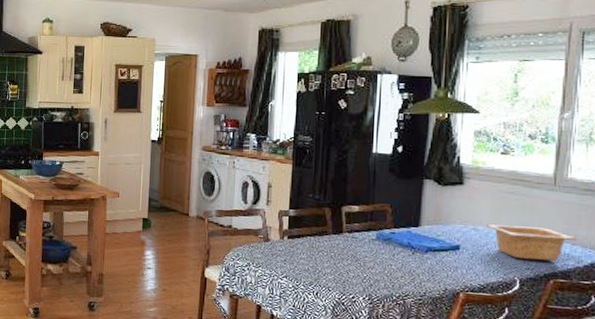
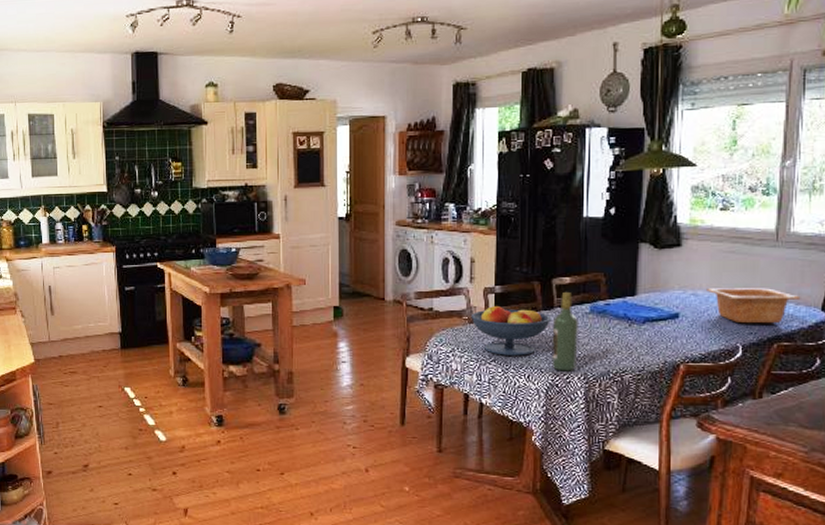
fruit bowl: none [266,227,339,275] -> present [470,305,551,356]
wine bottle: none [339,218,365,292] -> present [552,291,578,371]

